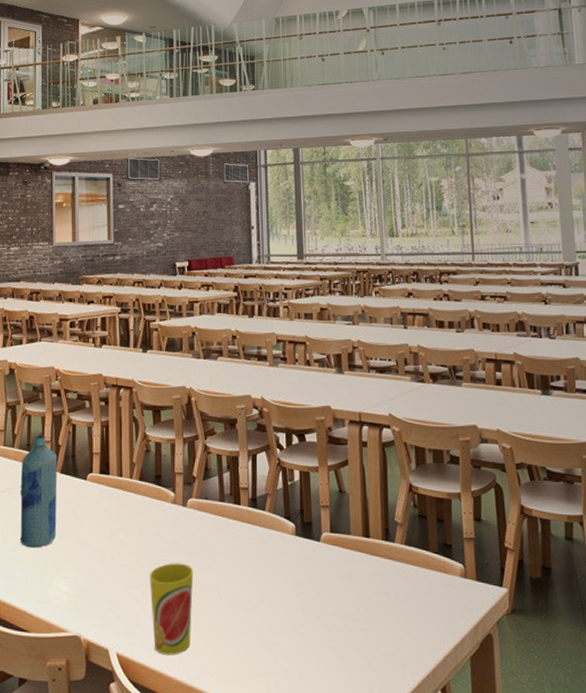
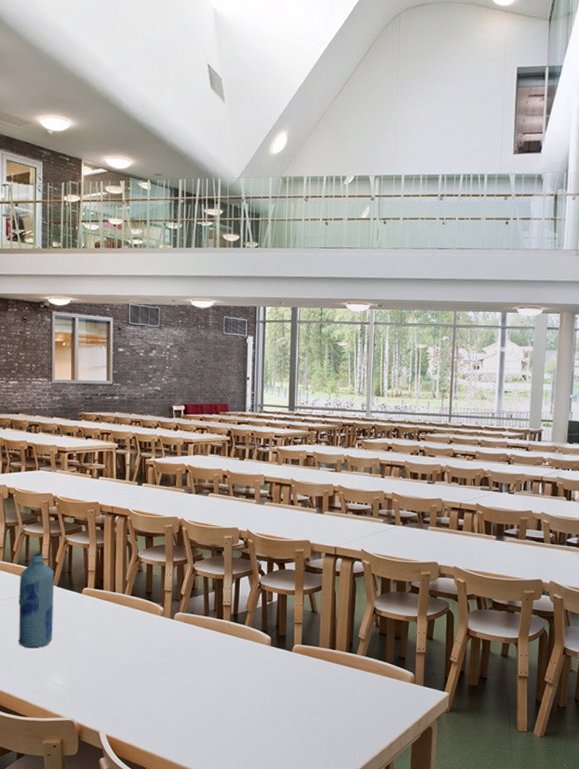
cup: present [149,563,194,655] -> none [137,664,178,738]

